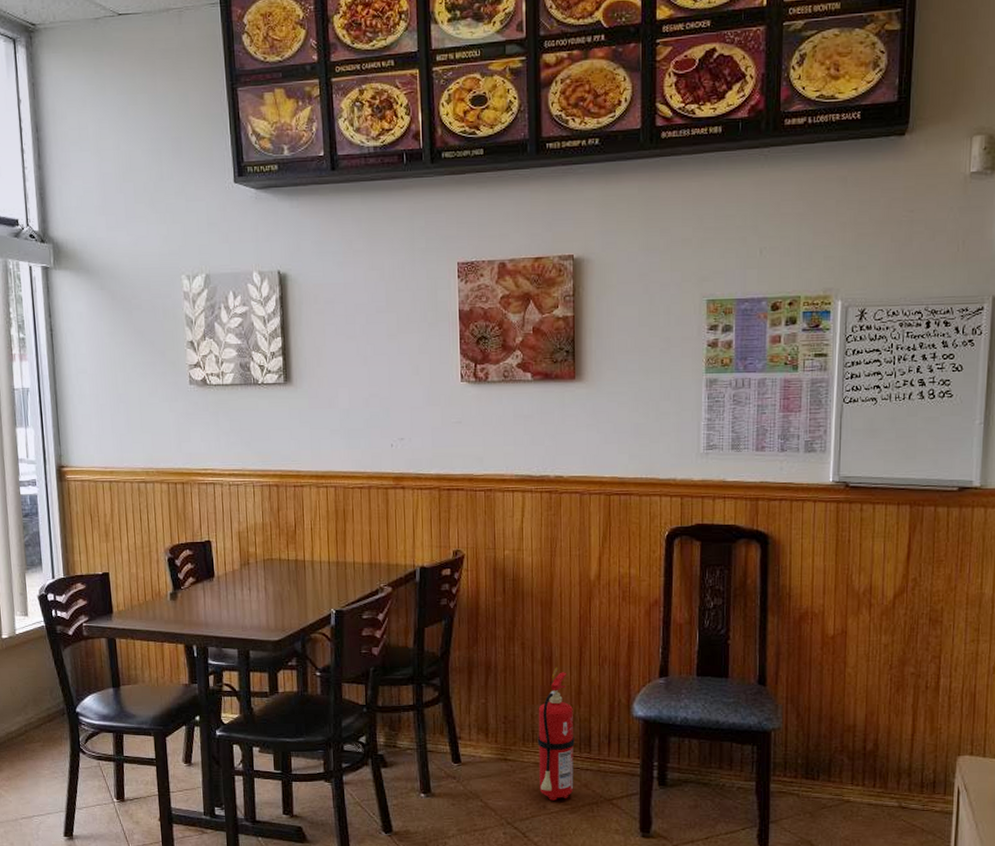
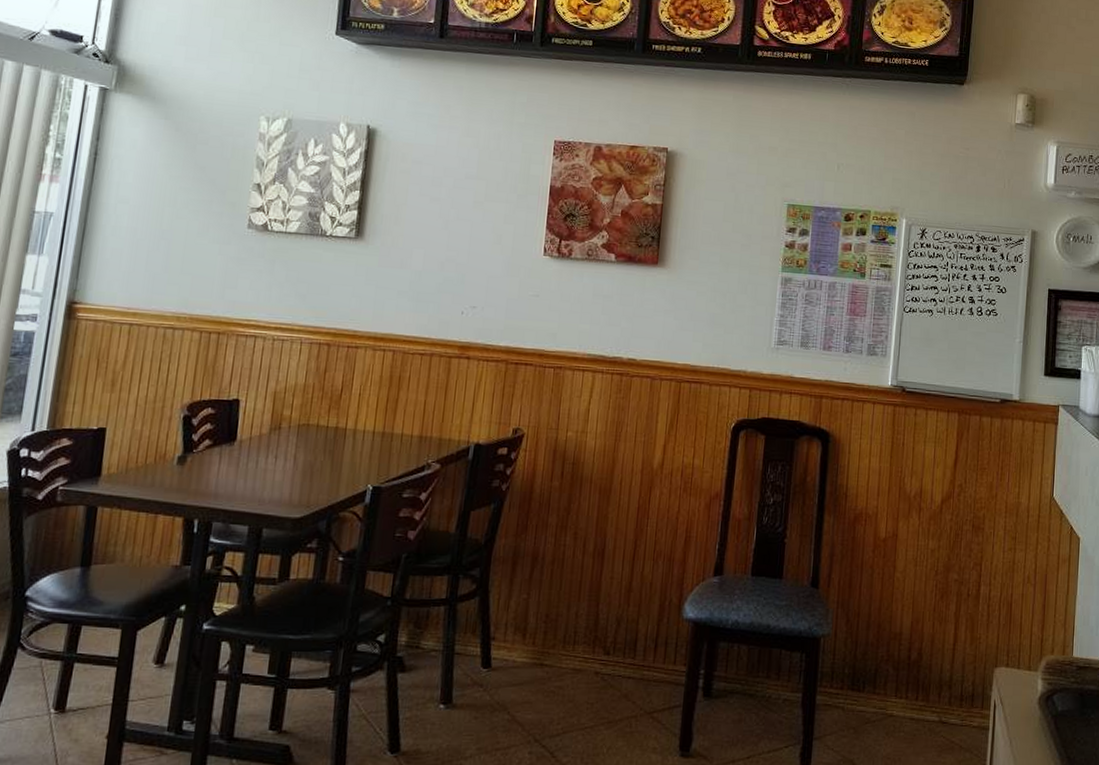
fire extinguisher: present [537,667,575,801] -> none [575,561,621,713]

